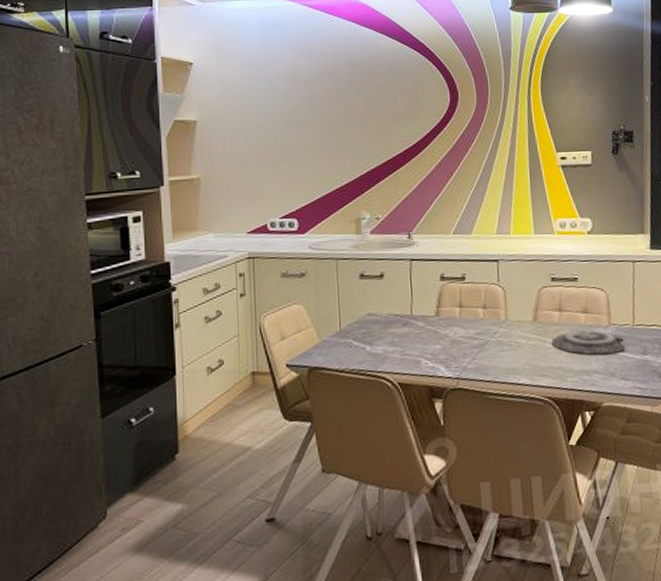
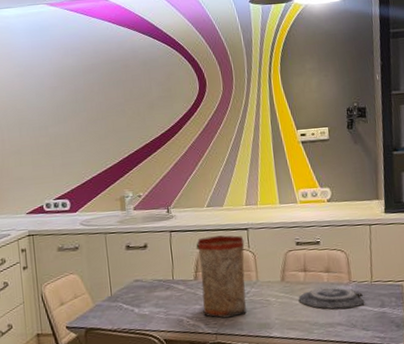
vase: none [441,266,494,361] -> present [198,235,247,319]

